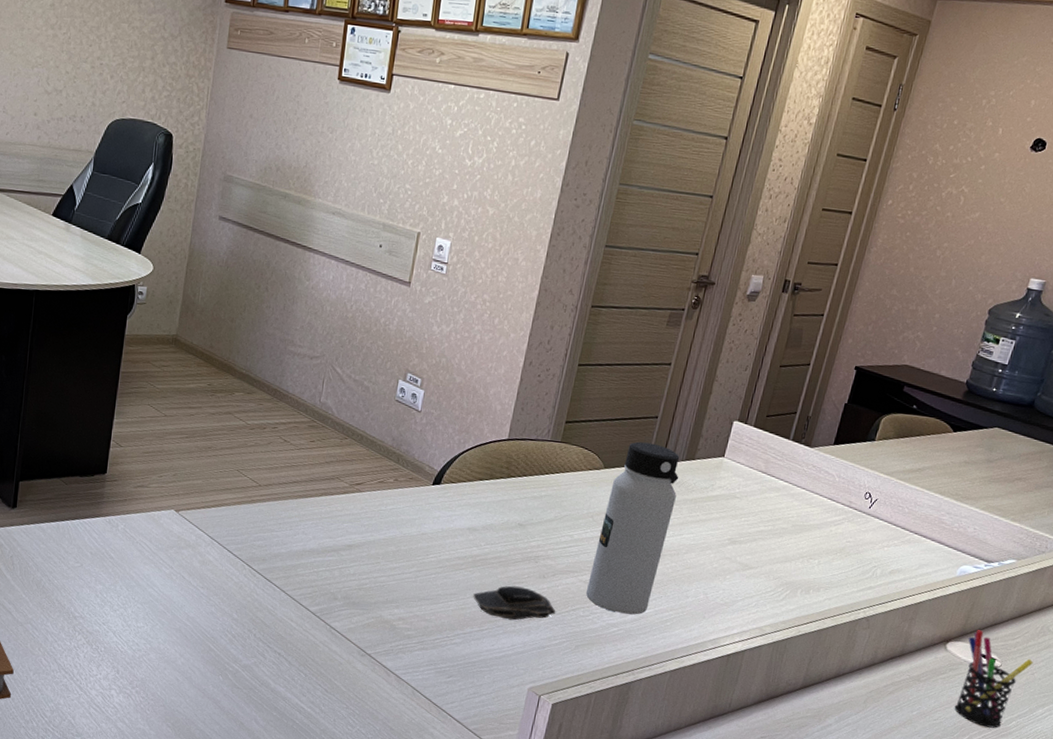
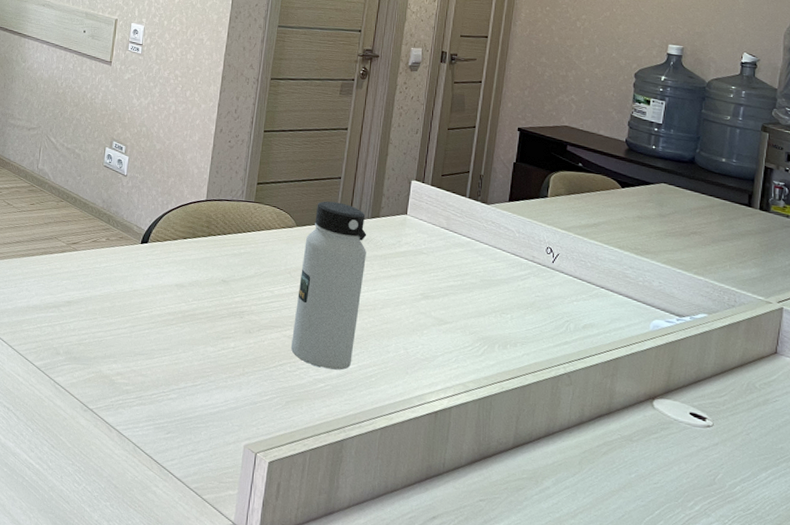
computer mouse: present [473,585,556,621] -> none [185,340,264,376]
pen holder: present [954,630,1034,728] -> none [673,386,746,494]

